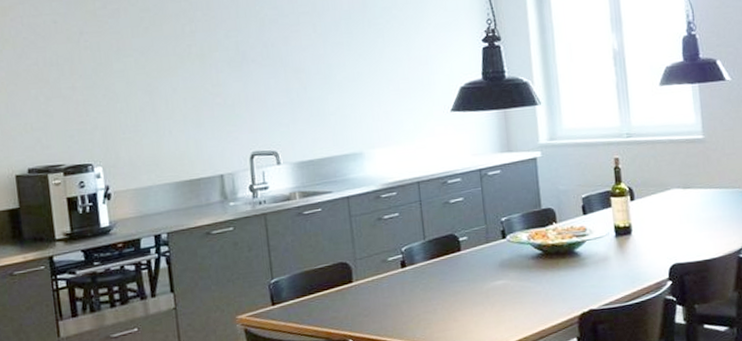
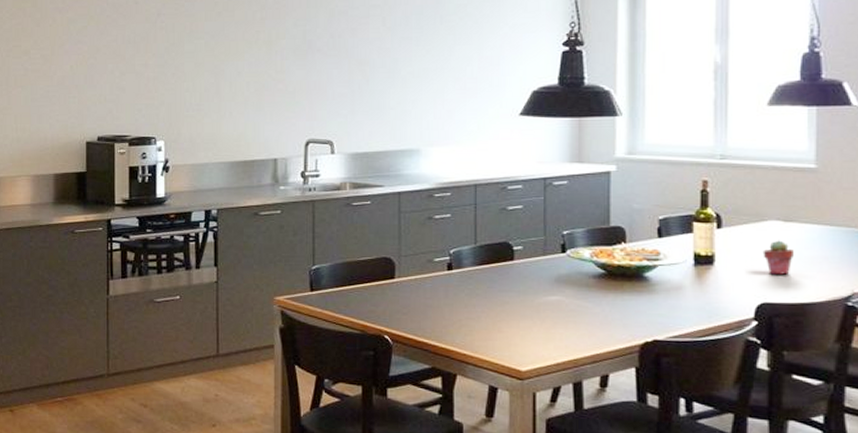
potted succulent: none [669,206,695,238] -> present [763,240,795,275]

